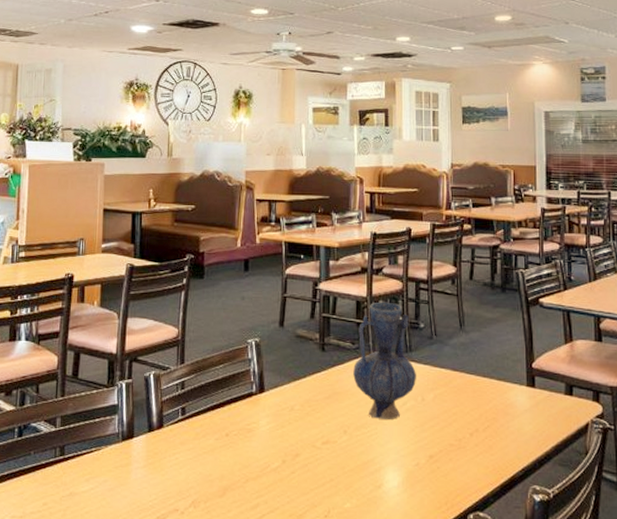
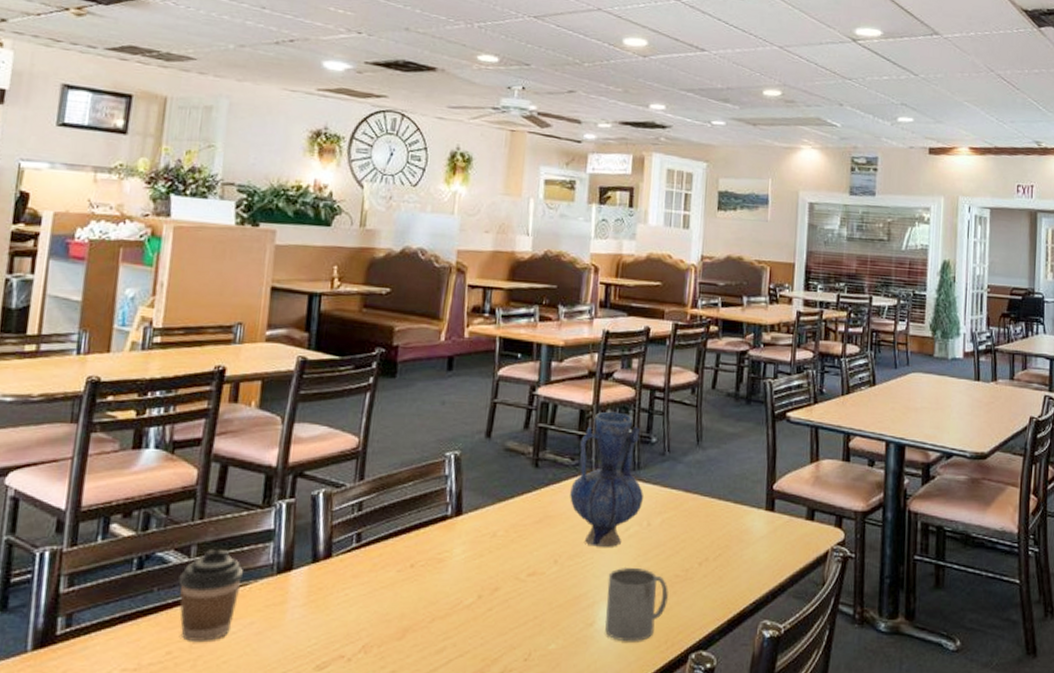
coffee cup: none [49,421,96,495] -> present [178,550,243,641]
mug: none [391,436,445,503] -> present [604,567,668,642]

